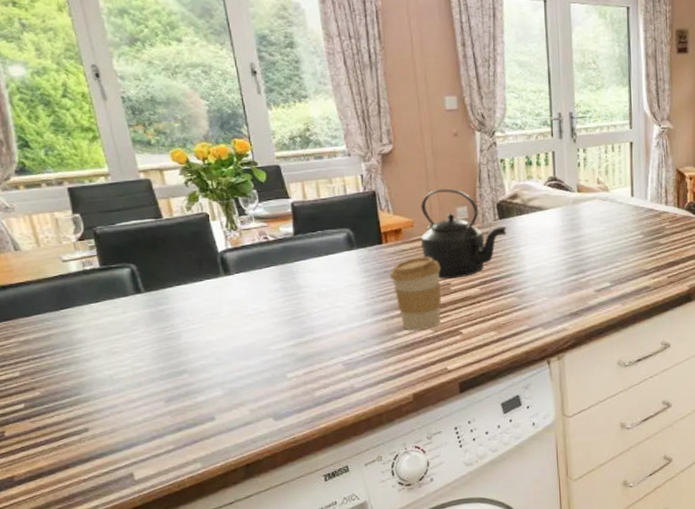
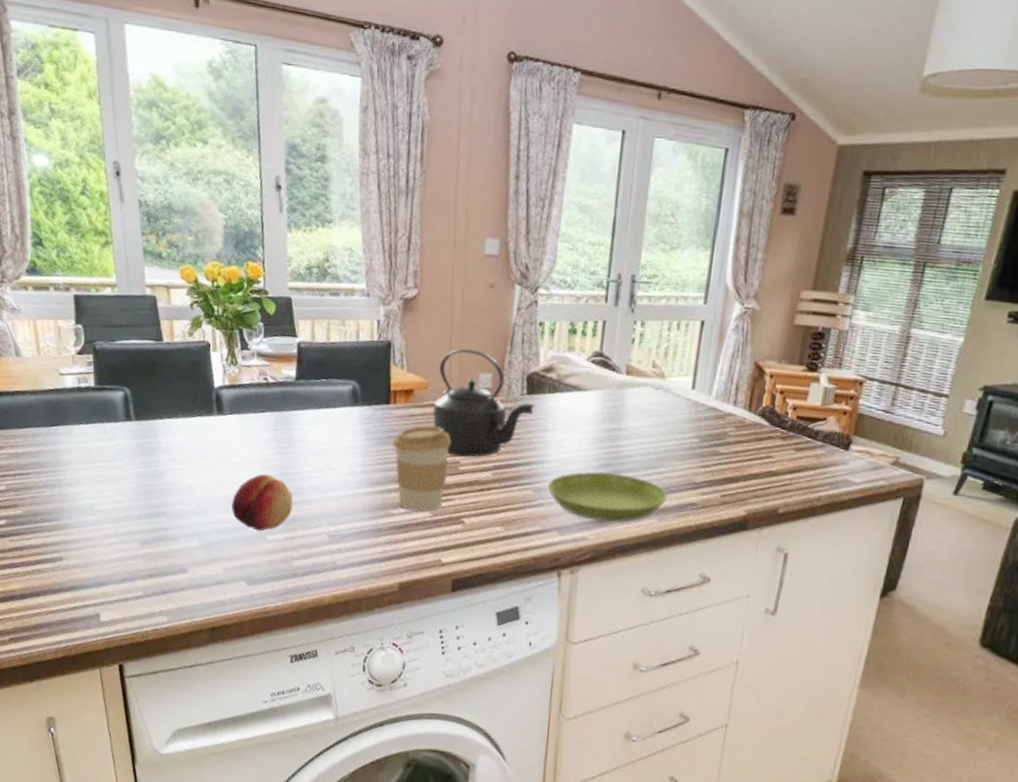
fruit: none [249,320,307,372] -> present [231,473,293,531]
saucer: none [527,273,626,313] -> present [547,471,668,522]

